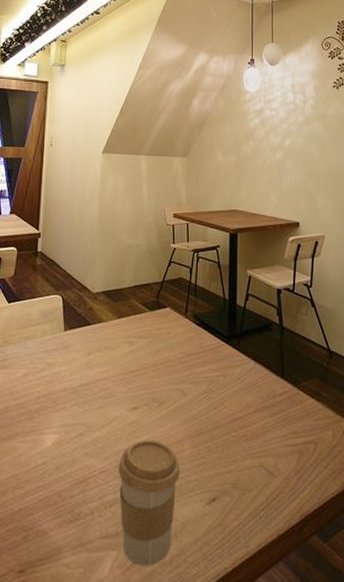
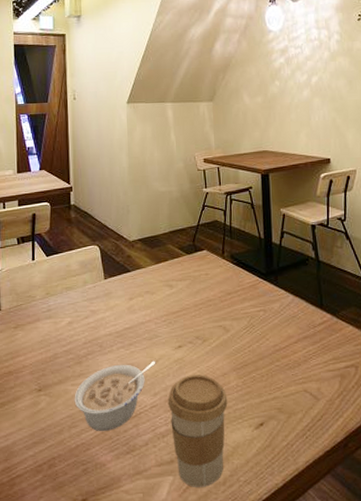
legume: none [21,421,110,495] -> present [74,361,156,431]

